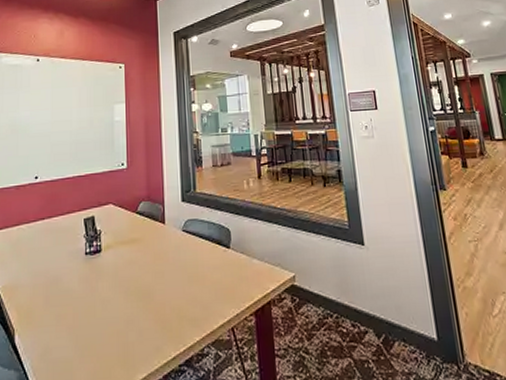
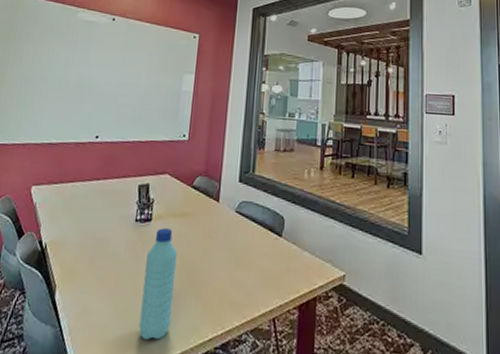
water bottle: none [101,257,133,369] -> present [139,228,178,340]

